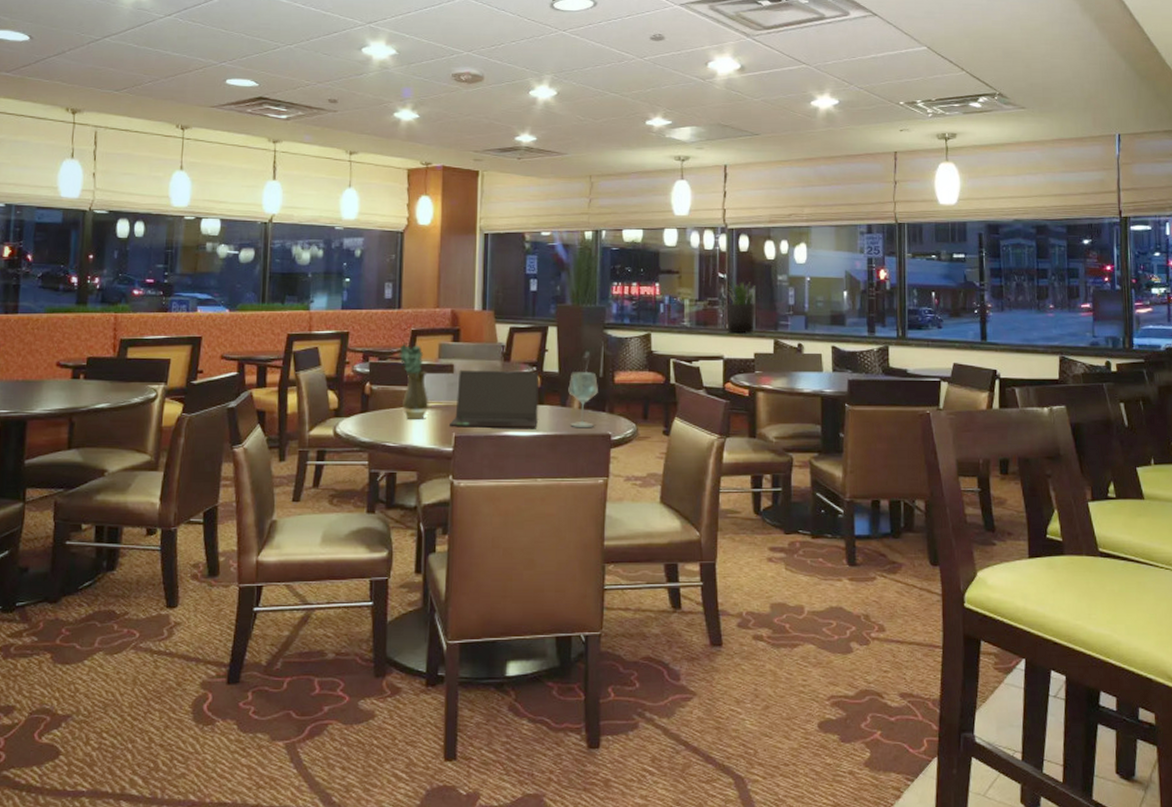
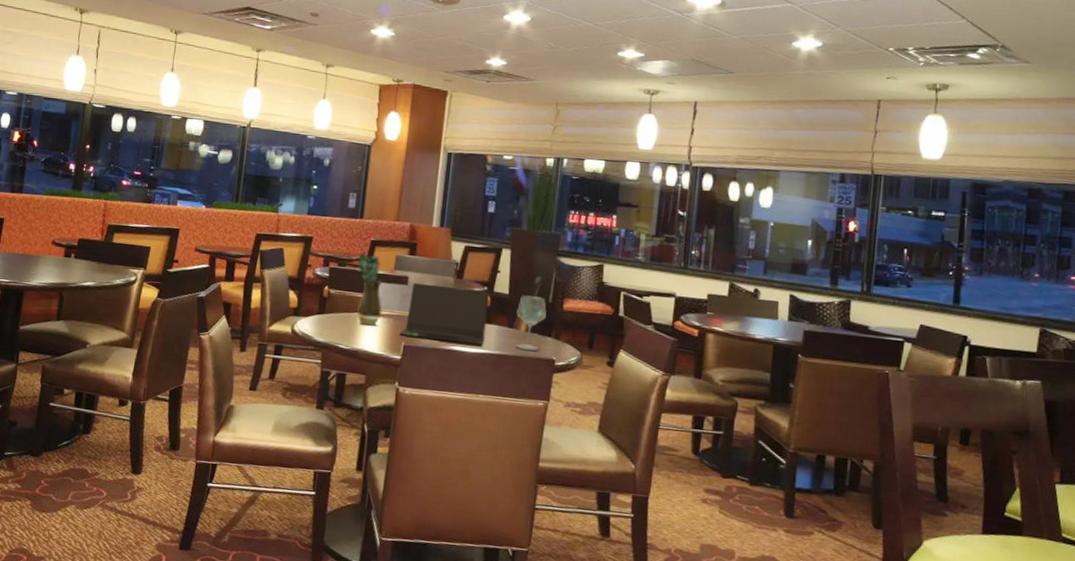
planter: present [725,279,755,334] -> none [682,217,715,274]

